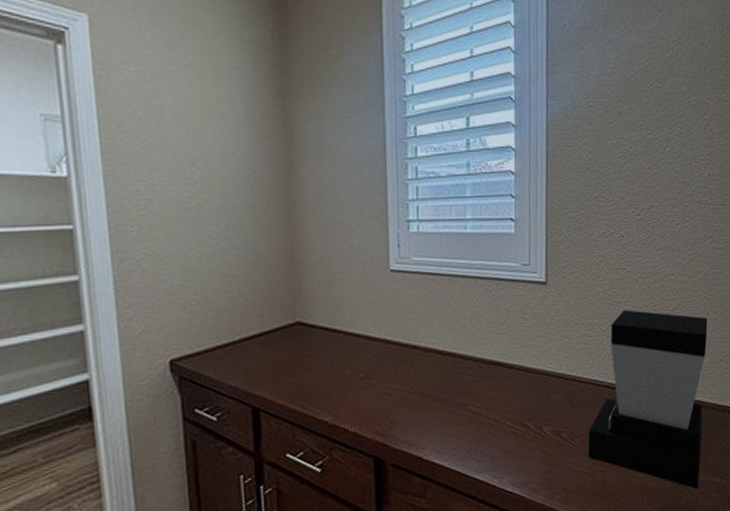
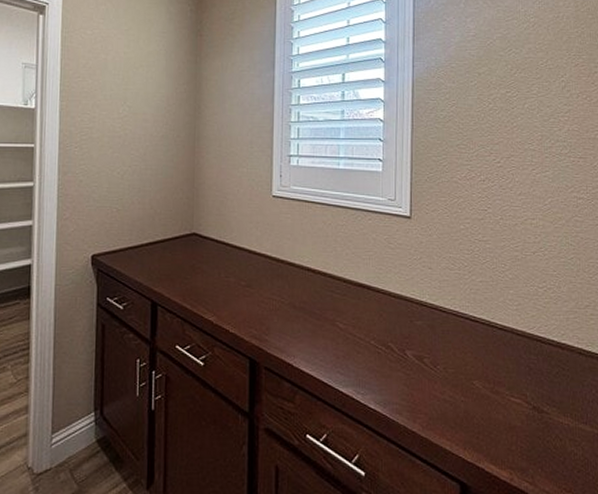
coffee maker: present [587,310,708,490] -> none [449,248,572,435]

